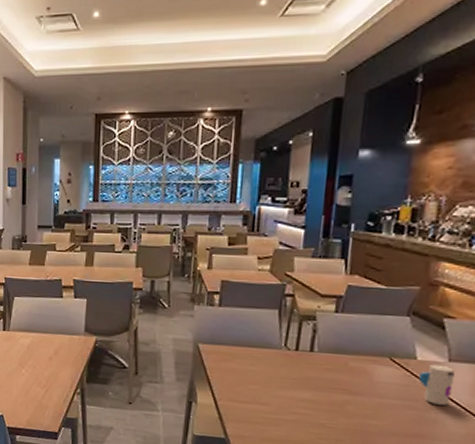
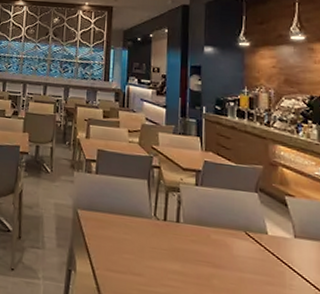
toy: present [419,364,456,405] -> none [272,239,302,282]

